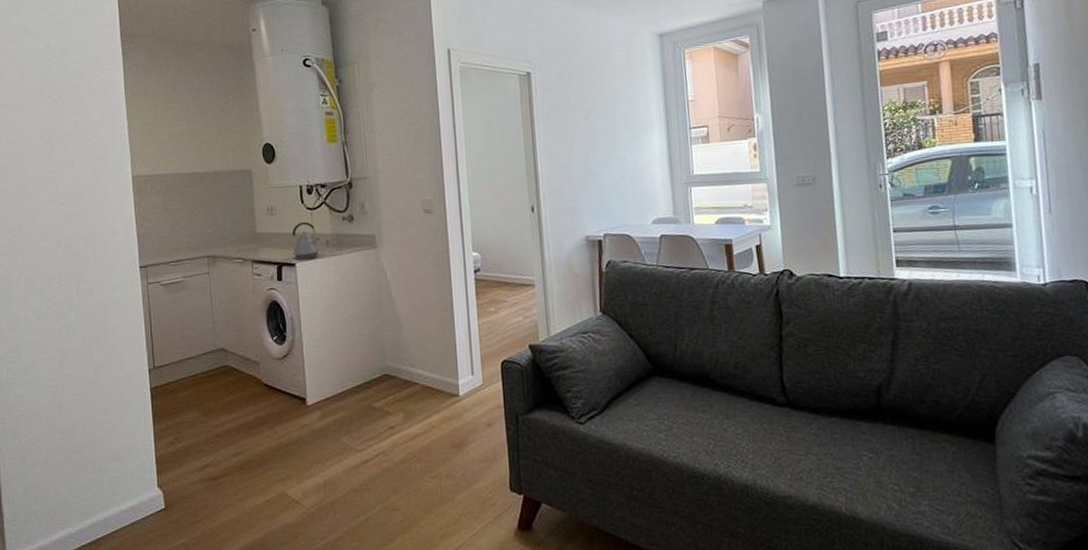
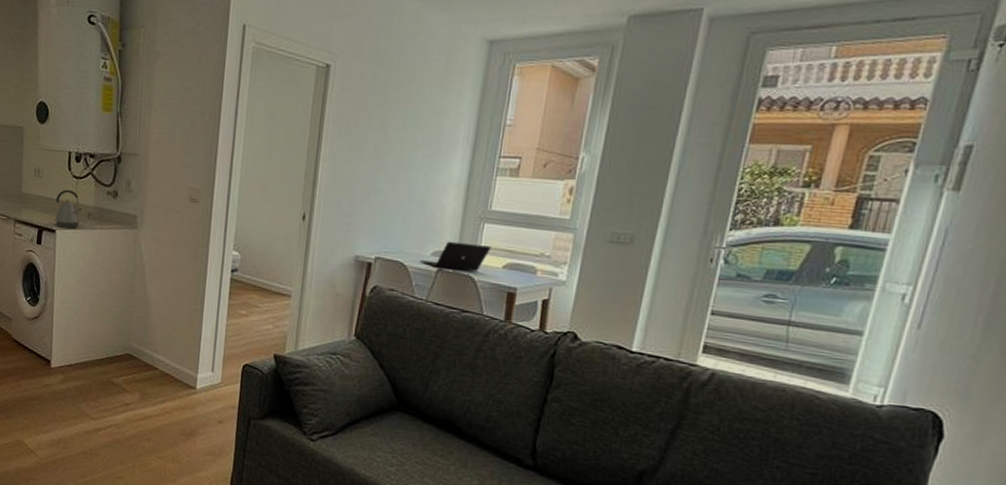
laptop: none [644,206,702,234] -> present [420,241,491,273]

